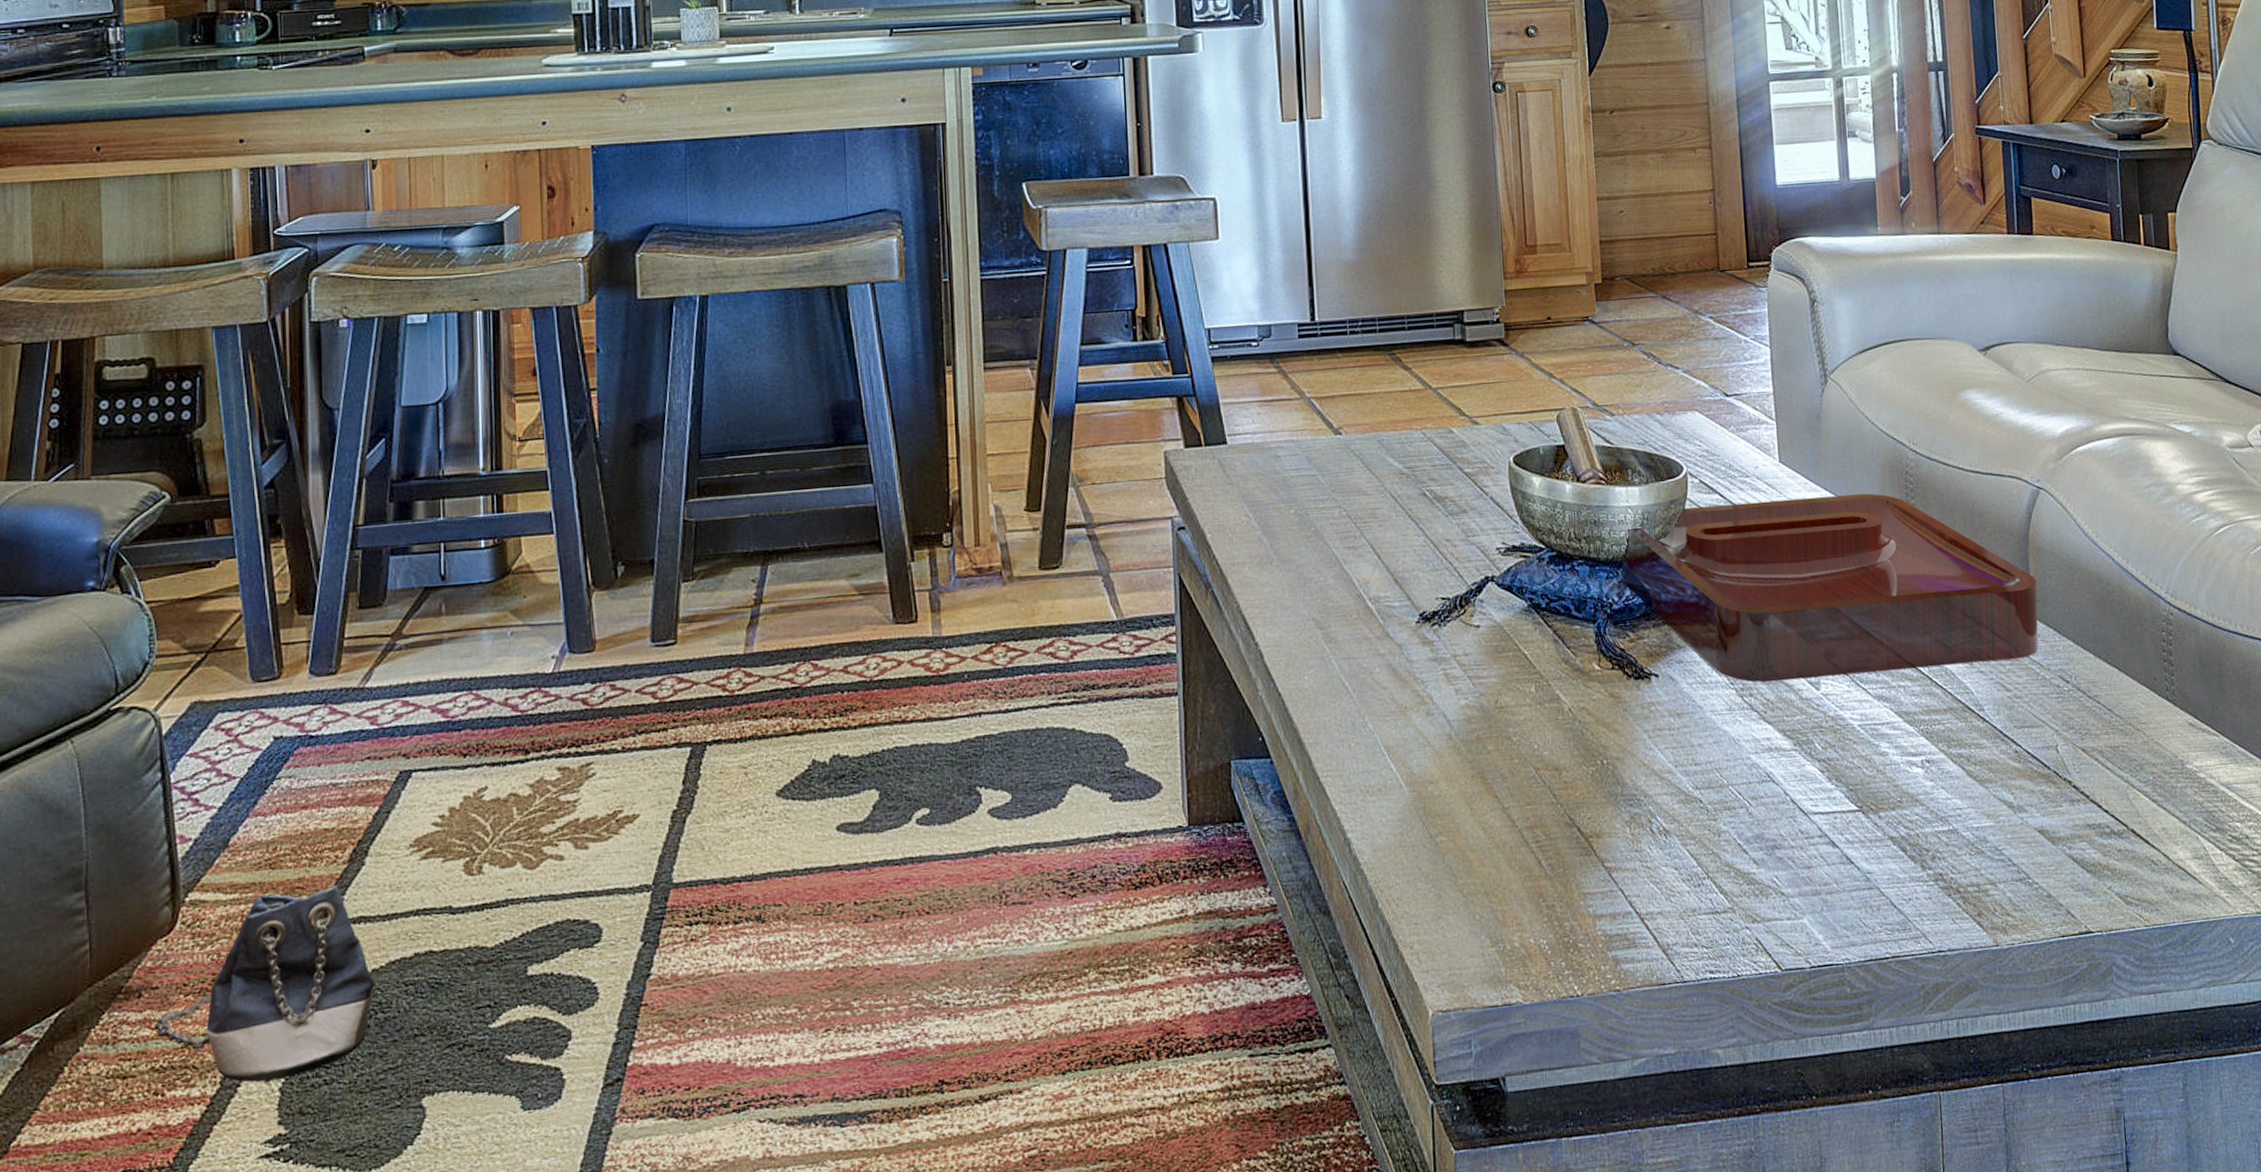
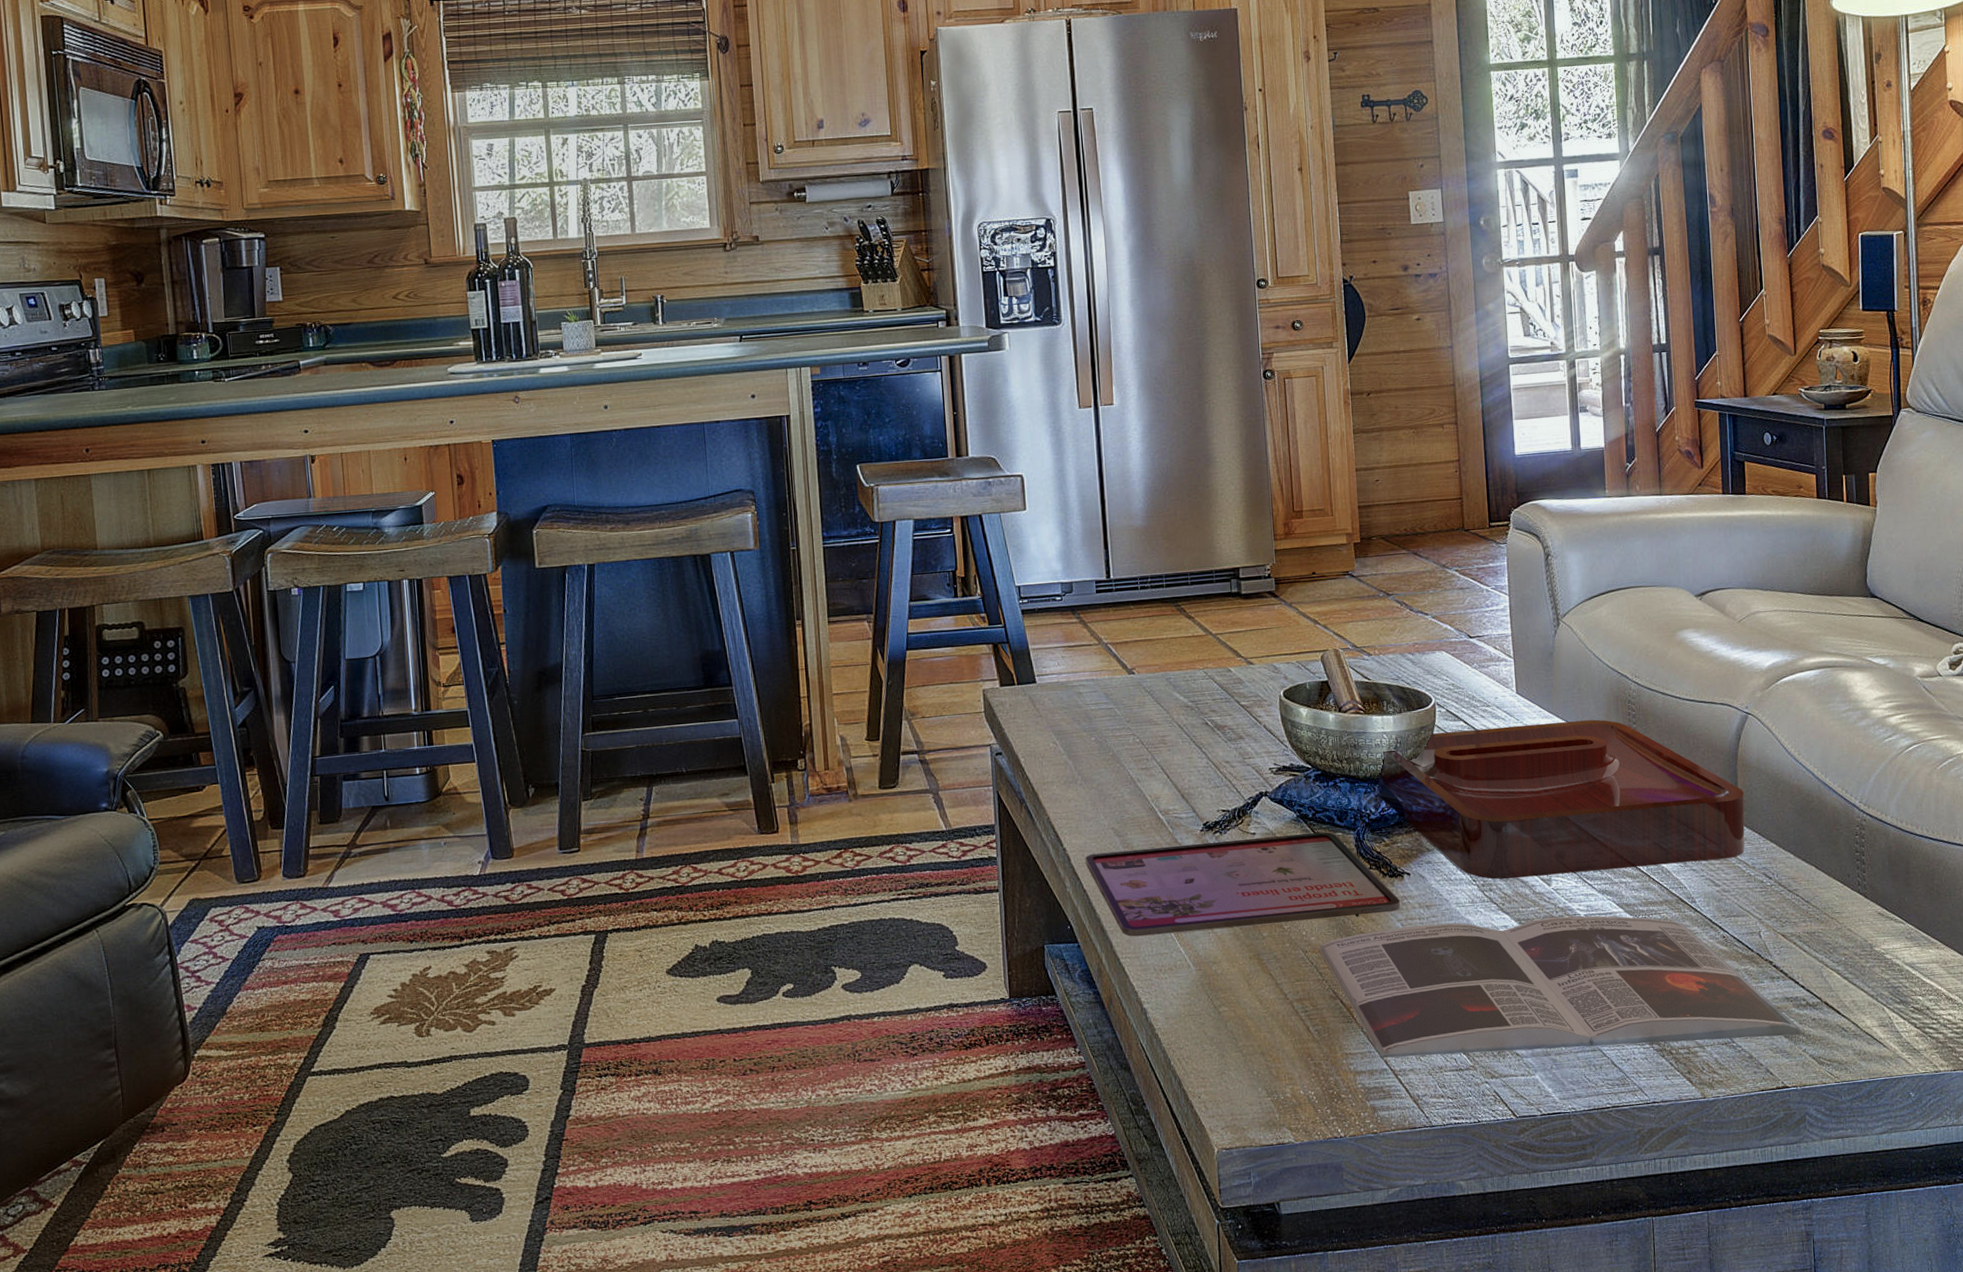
handbag: present [154,885,376,1083] -> none [175,1044,349,1199]
tablet: none [1280,624,1648,751] -> present [1085,832,1401,937]
magazine: none [1552,726,2110,900] -> present [1318,915,1805,1059]

